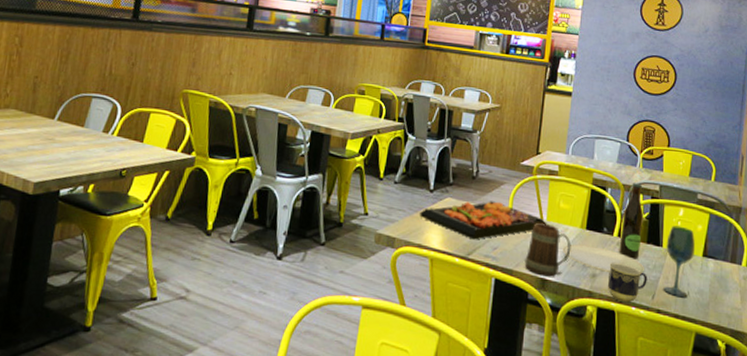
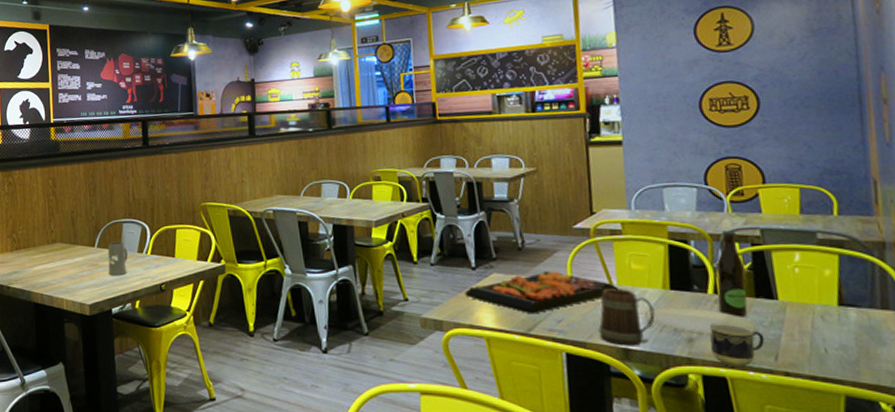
beer mug: none [65,116,92,155] -> present [107,241,128,276]
wineglass: present [663,225,696,298] -> none [782,273,826,356]

